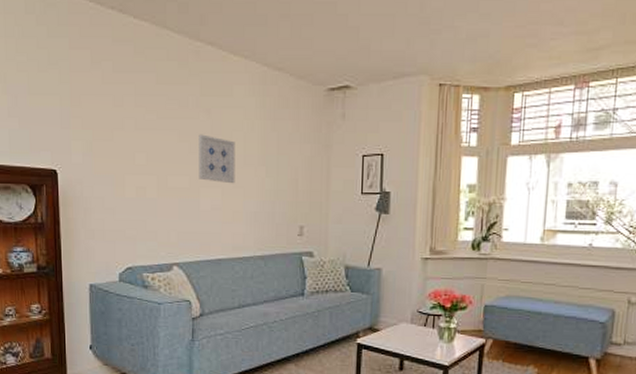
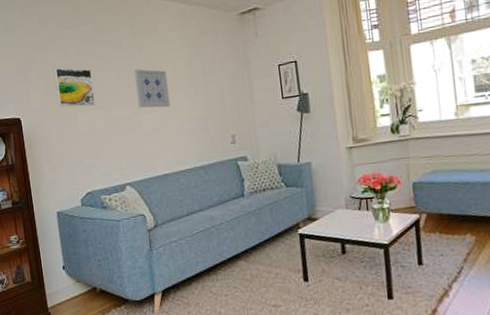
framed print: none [103,117,149,169] -> present [53,67,96,107]

